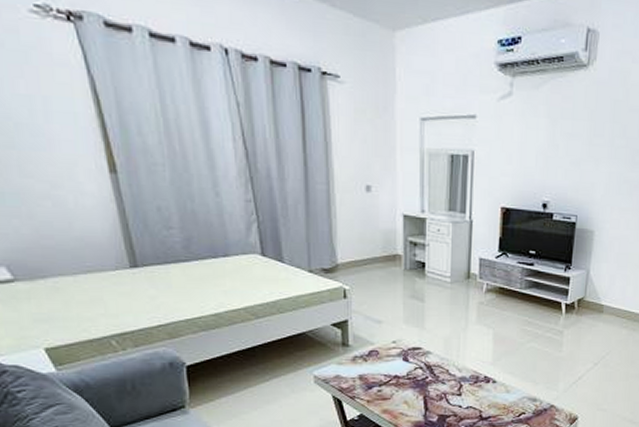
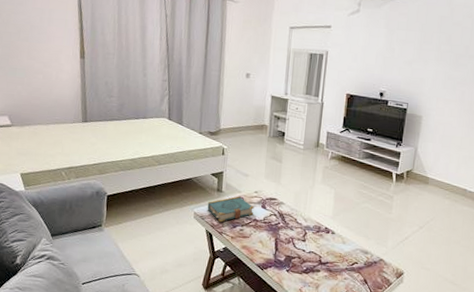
book: none [331,349,394,385] -> present [207,196,255,223]

